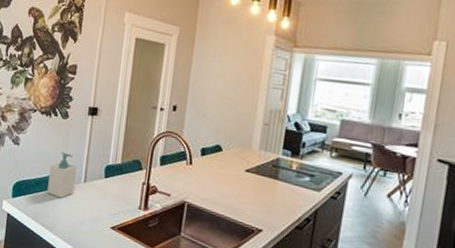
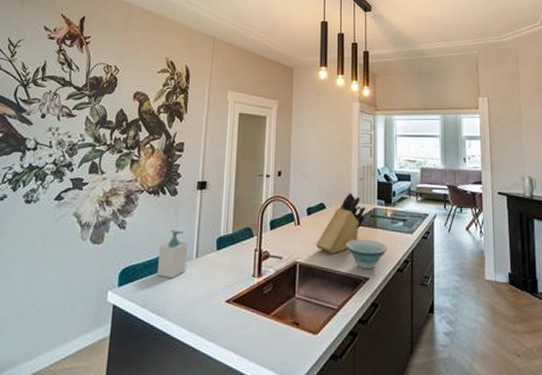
knife block: none [207,137,268,200] -> present [316,193,366,254]
bowl: none [240,188,289,222] -> present [345,239,389,270]

